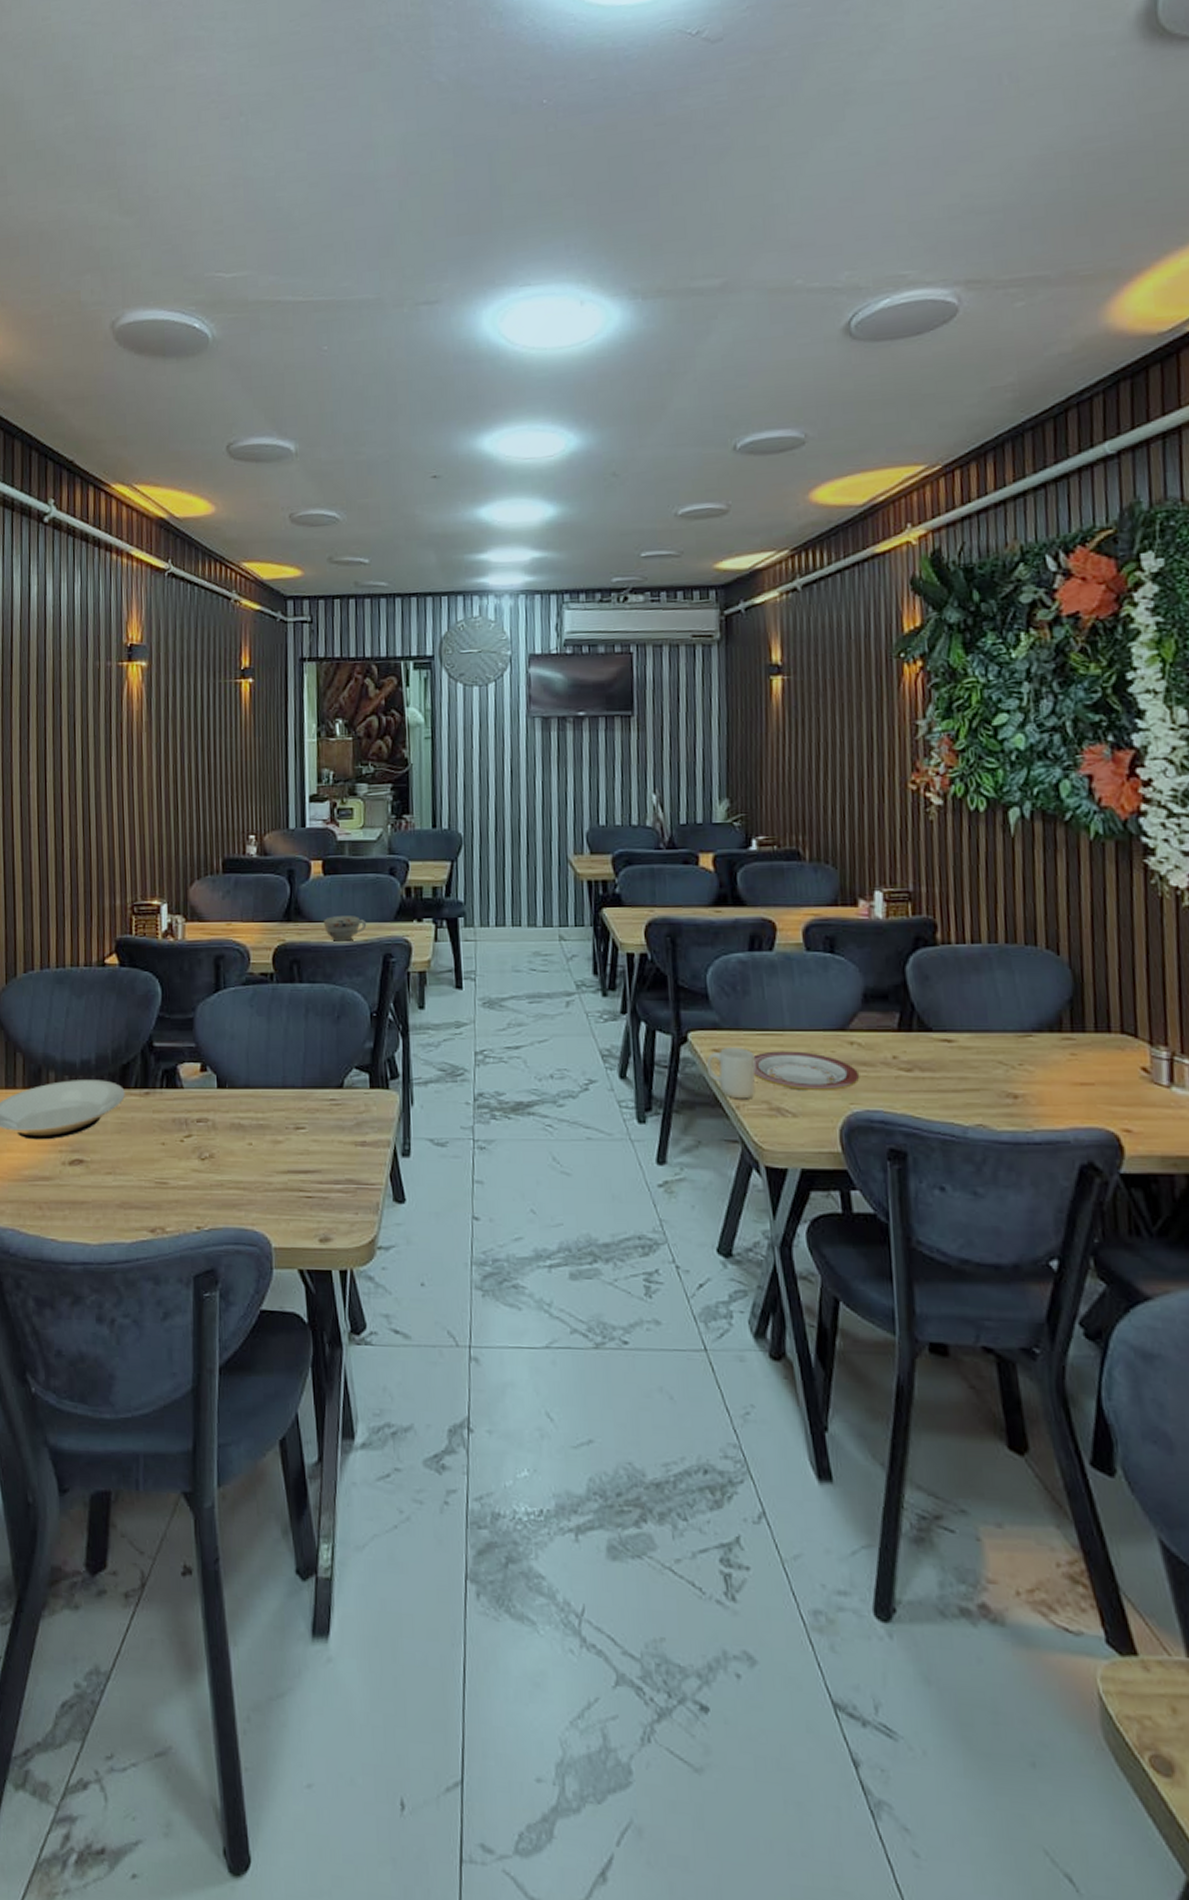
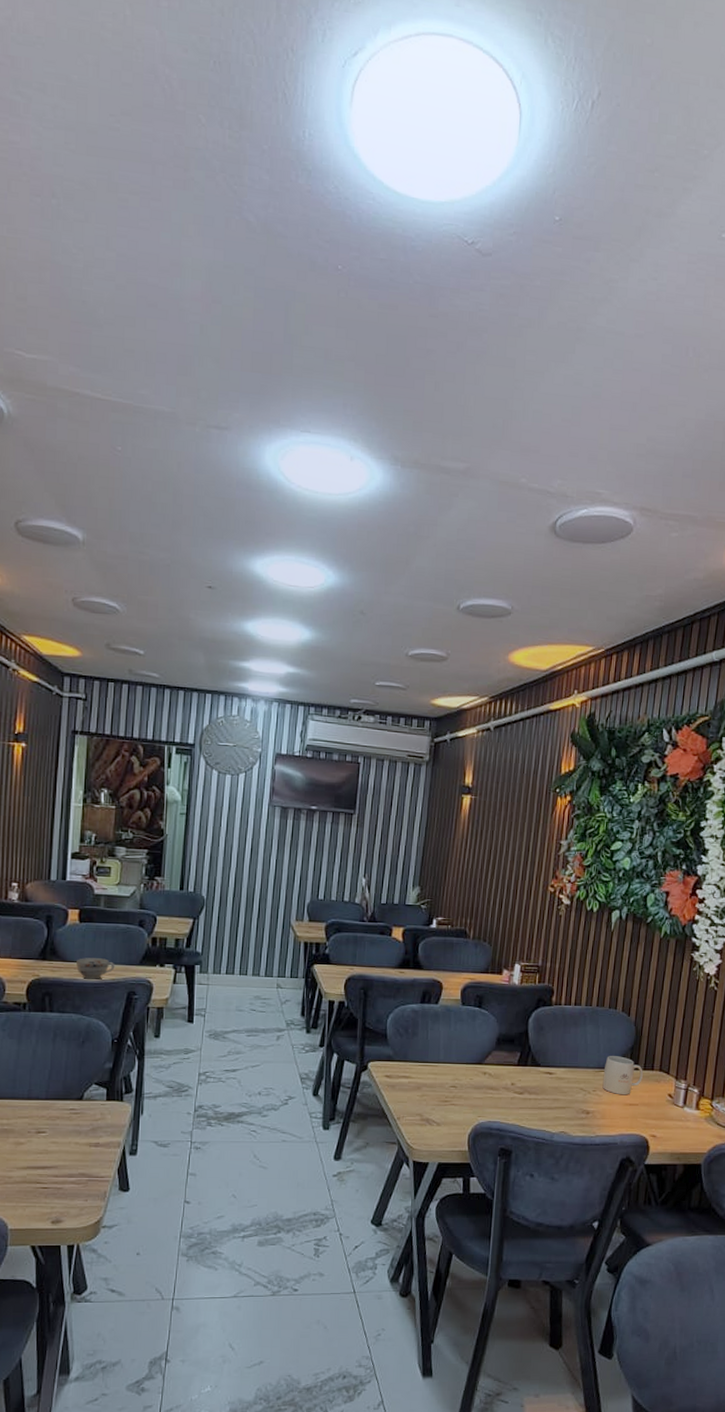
cup: present [706,1048,756,1099] -> none [379,1075,415,1113]
plate: present [753,1051,860,1092] -> none [413,1078,488,1108]
mug: none [1030,1013,1097,1071] -> present [602,1056,644,1095]

